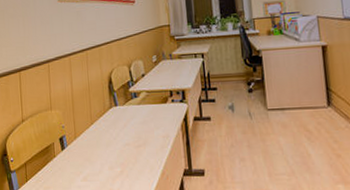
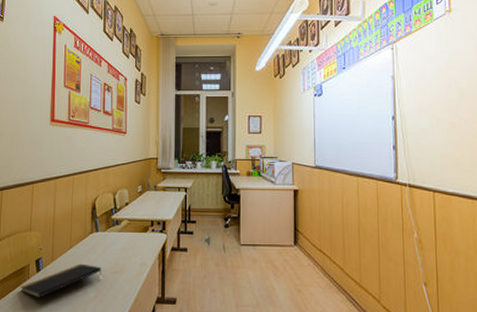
notepad: none [48,139,126,176] -> present [20,263,102,298]

